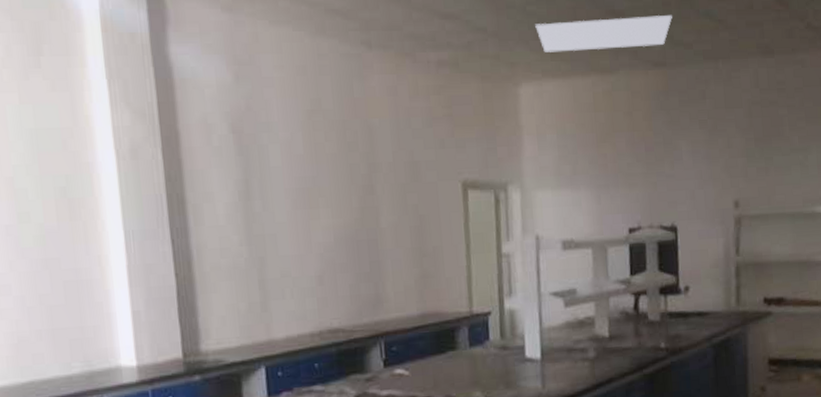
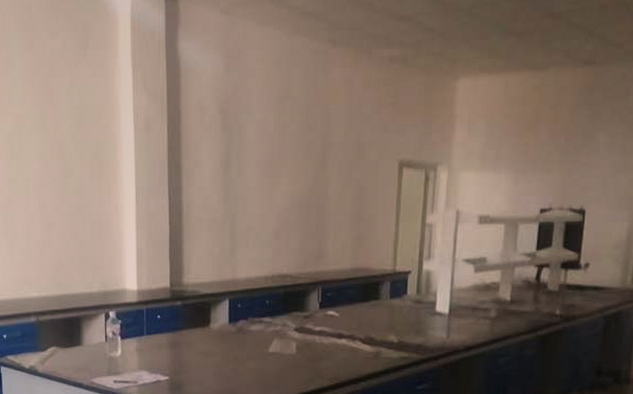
light panel: present [535,14,672,52] -> none [478,16,608,51]

